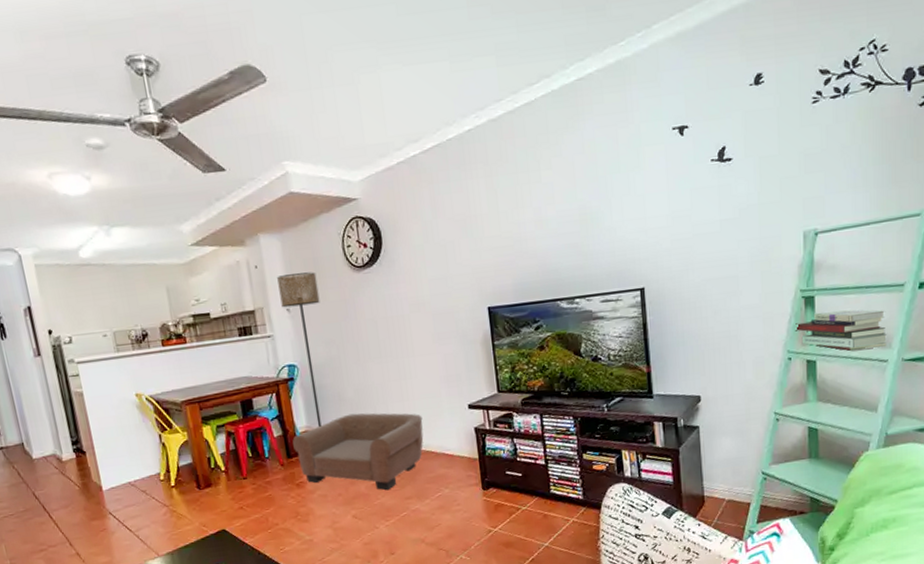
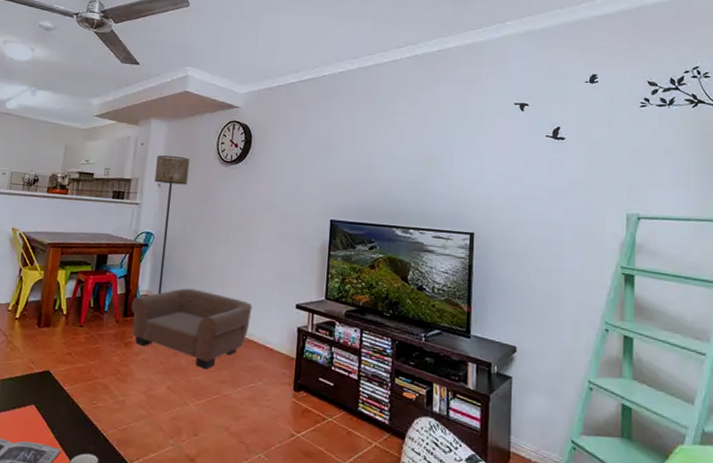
books: present [795,309,887,351] -> none [614,292,705,341]

